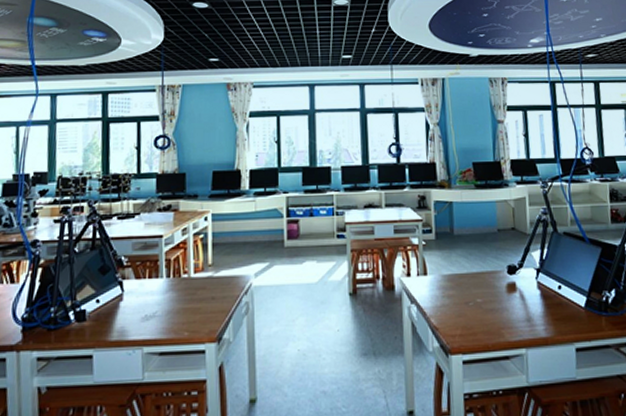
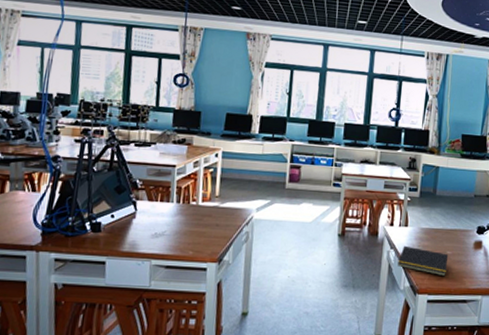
notepad: none [421,297,480,331] -> present [397,245,449,277]

